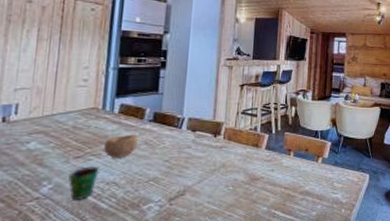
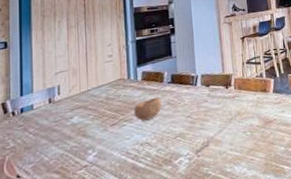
cup: present [68,166,99,200] -> none [109,130,133,164]

